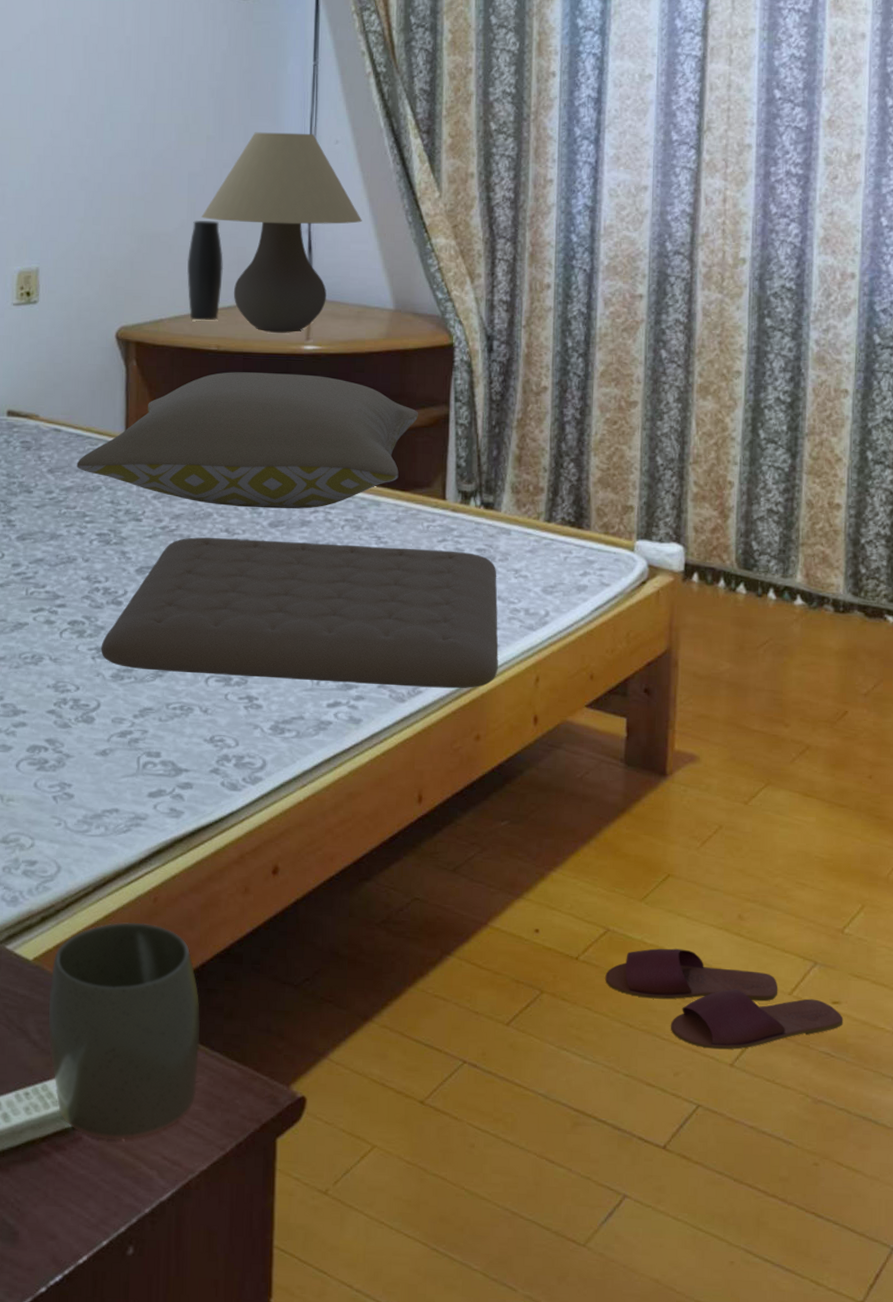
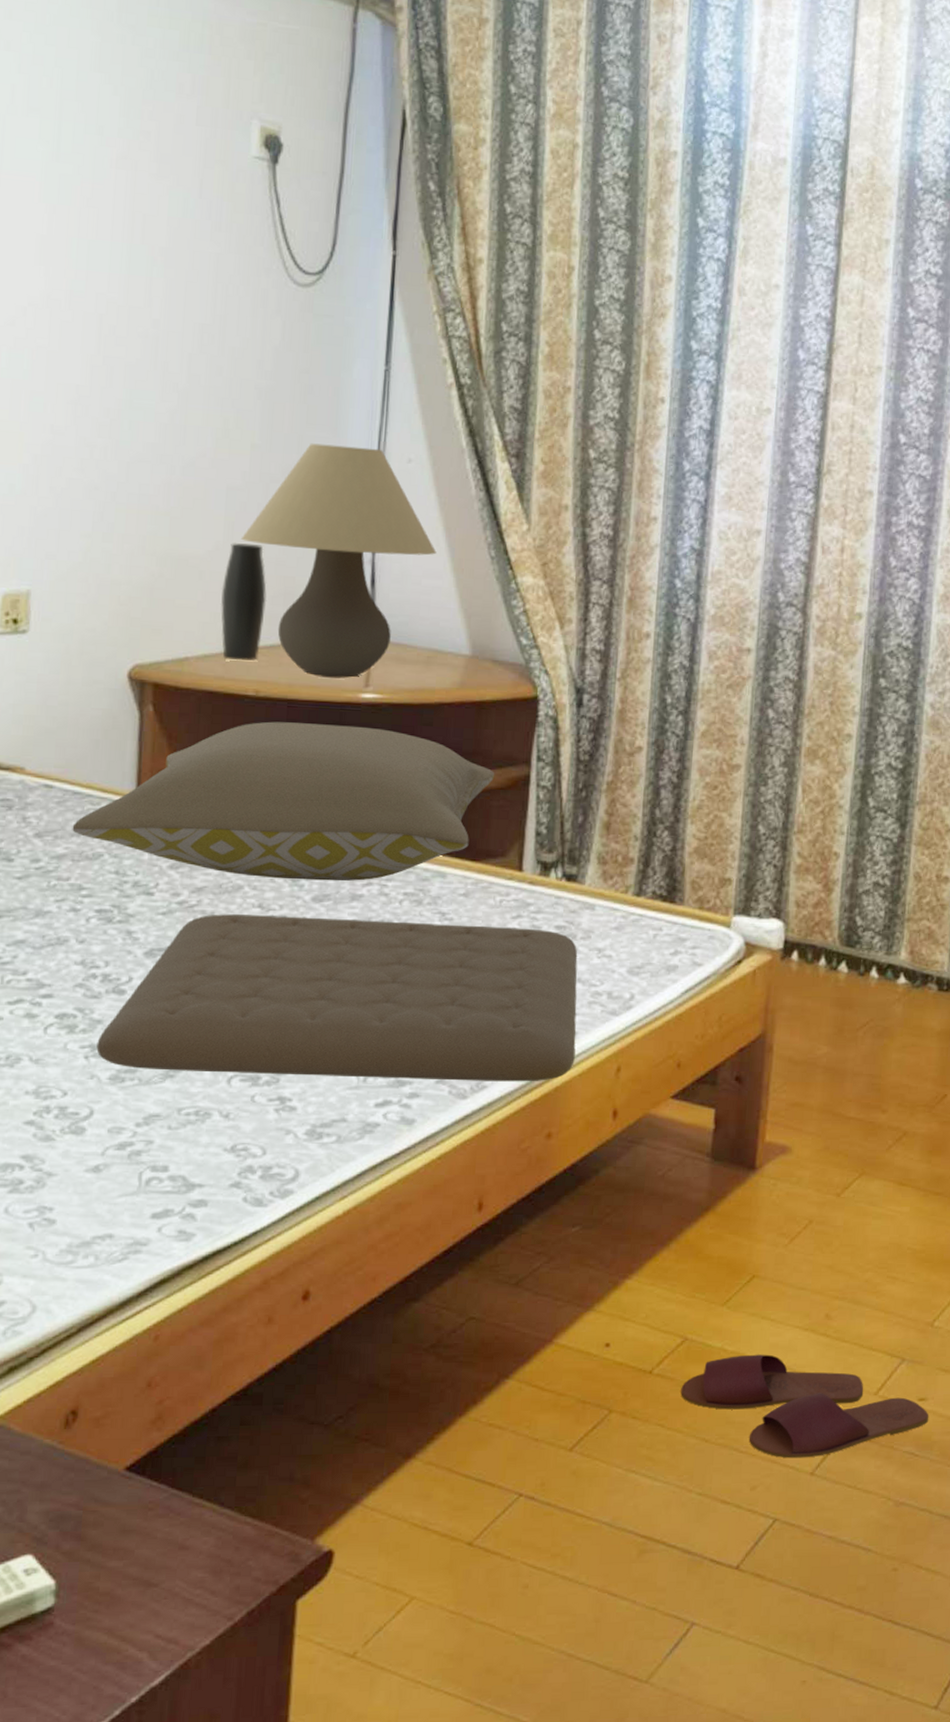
mug: present [48,922,201,1141] -> none [13,1365,209,1623]

